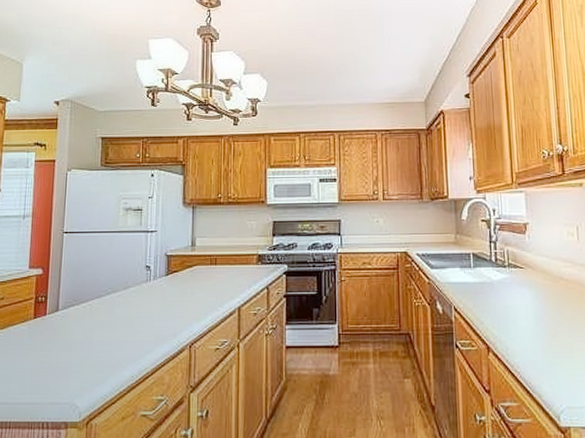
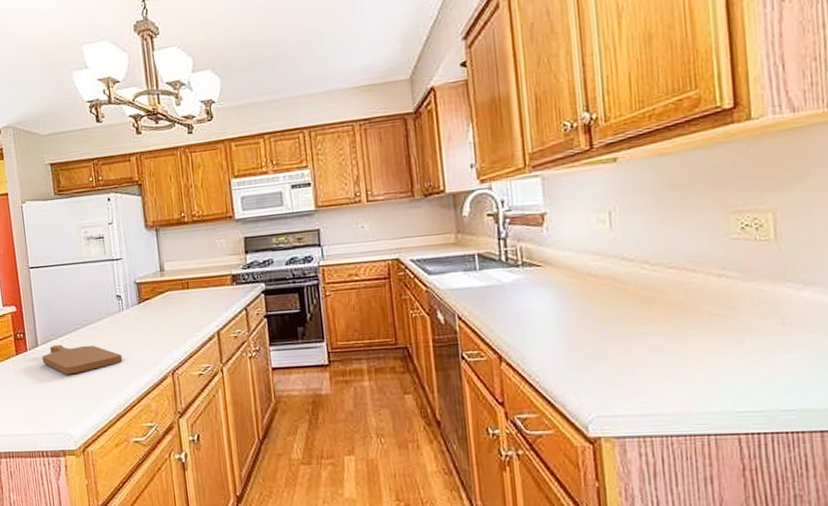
cutting board: none [60,310,143,342] -> present [41,344,123,375]

